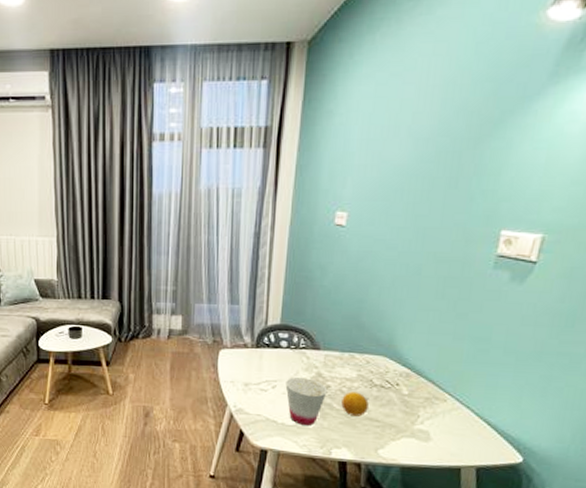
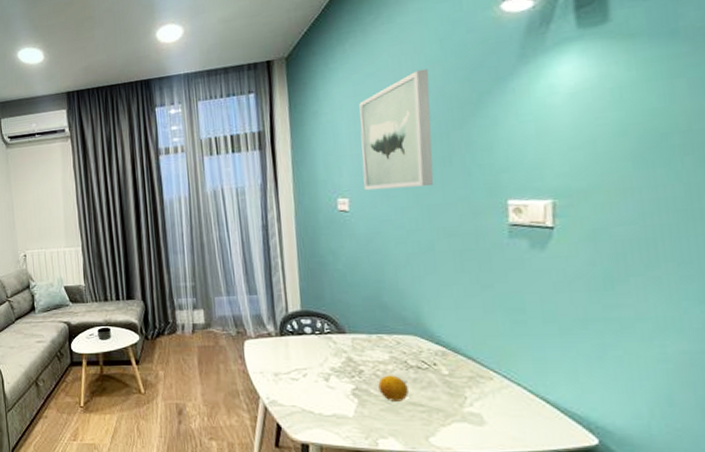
cup: present [285,378,328,425] -> none [316,364,362,414]
wall art: none [365,75,457,208] -> present [359,68,434,191]

